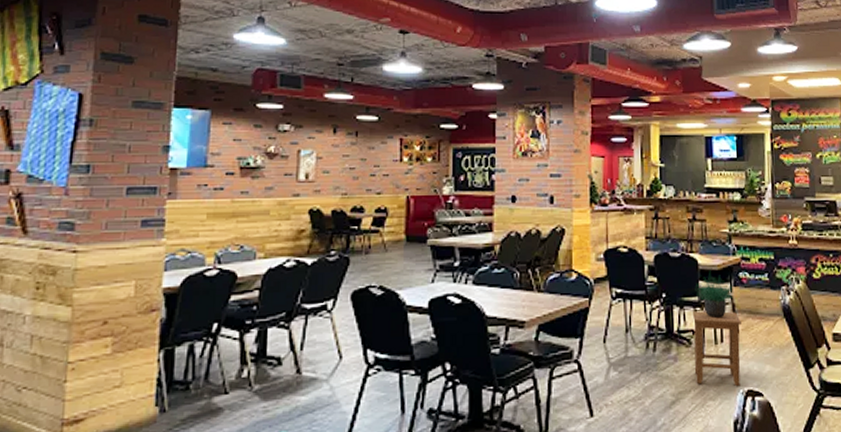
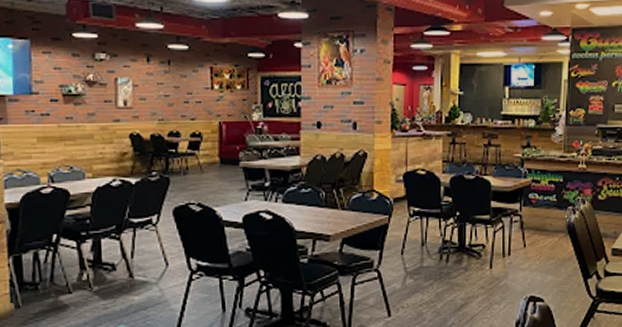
stool: present [692,311,741,387] -> none [482,228,528,294]
potted plant: present [696,274,735,318] -> none [488,195,524,234]

